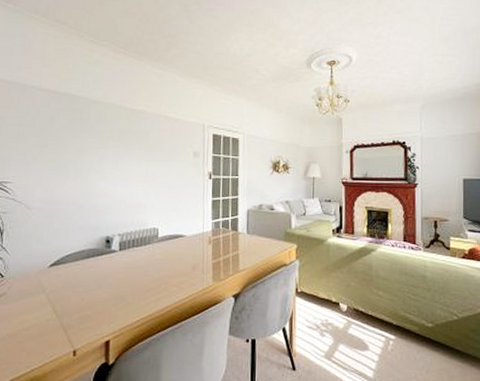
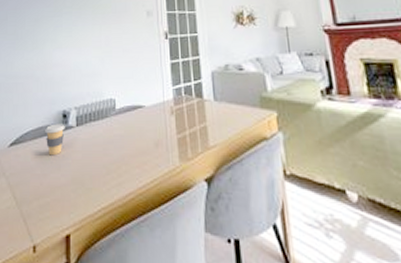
coffee cup: none [87,248,108,276] -> present [45,124,65,156]

